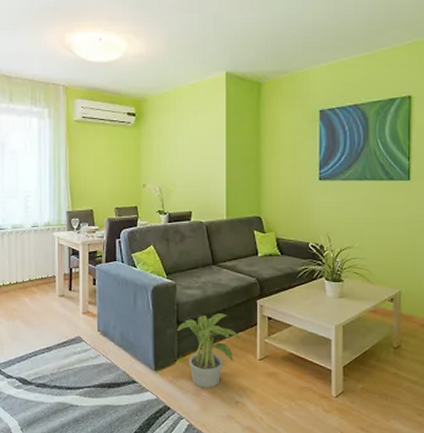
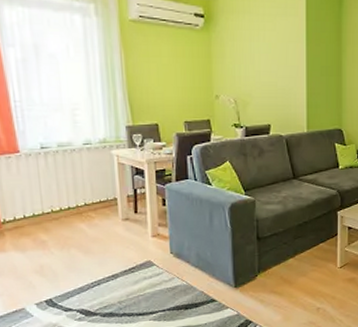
potted plant: present [177,313,239,388] -> none [257,226,321,299]

